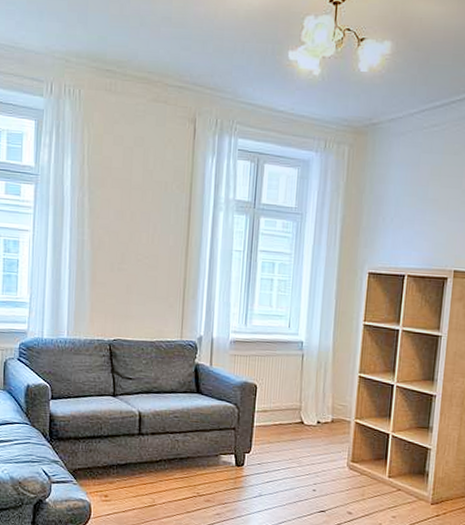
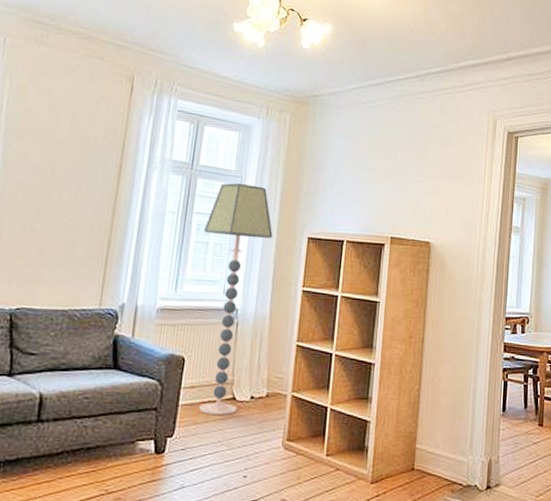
floor lamp: none [268,220,334,437] -> present [198,182,273,416]

